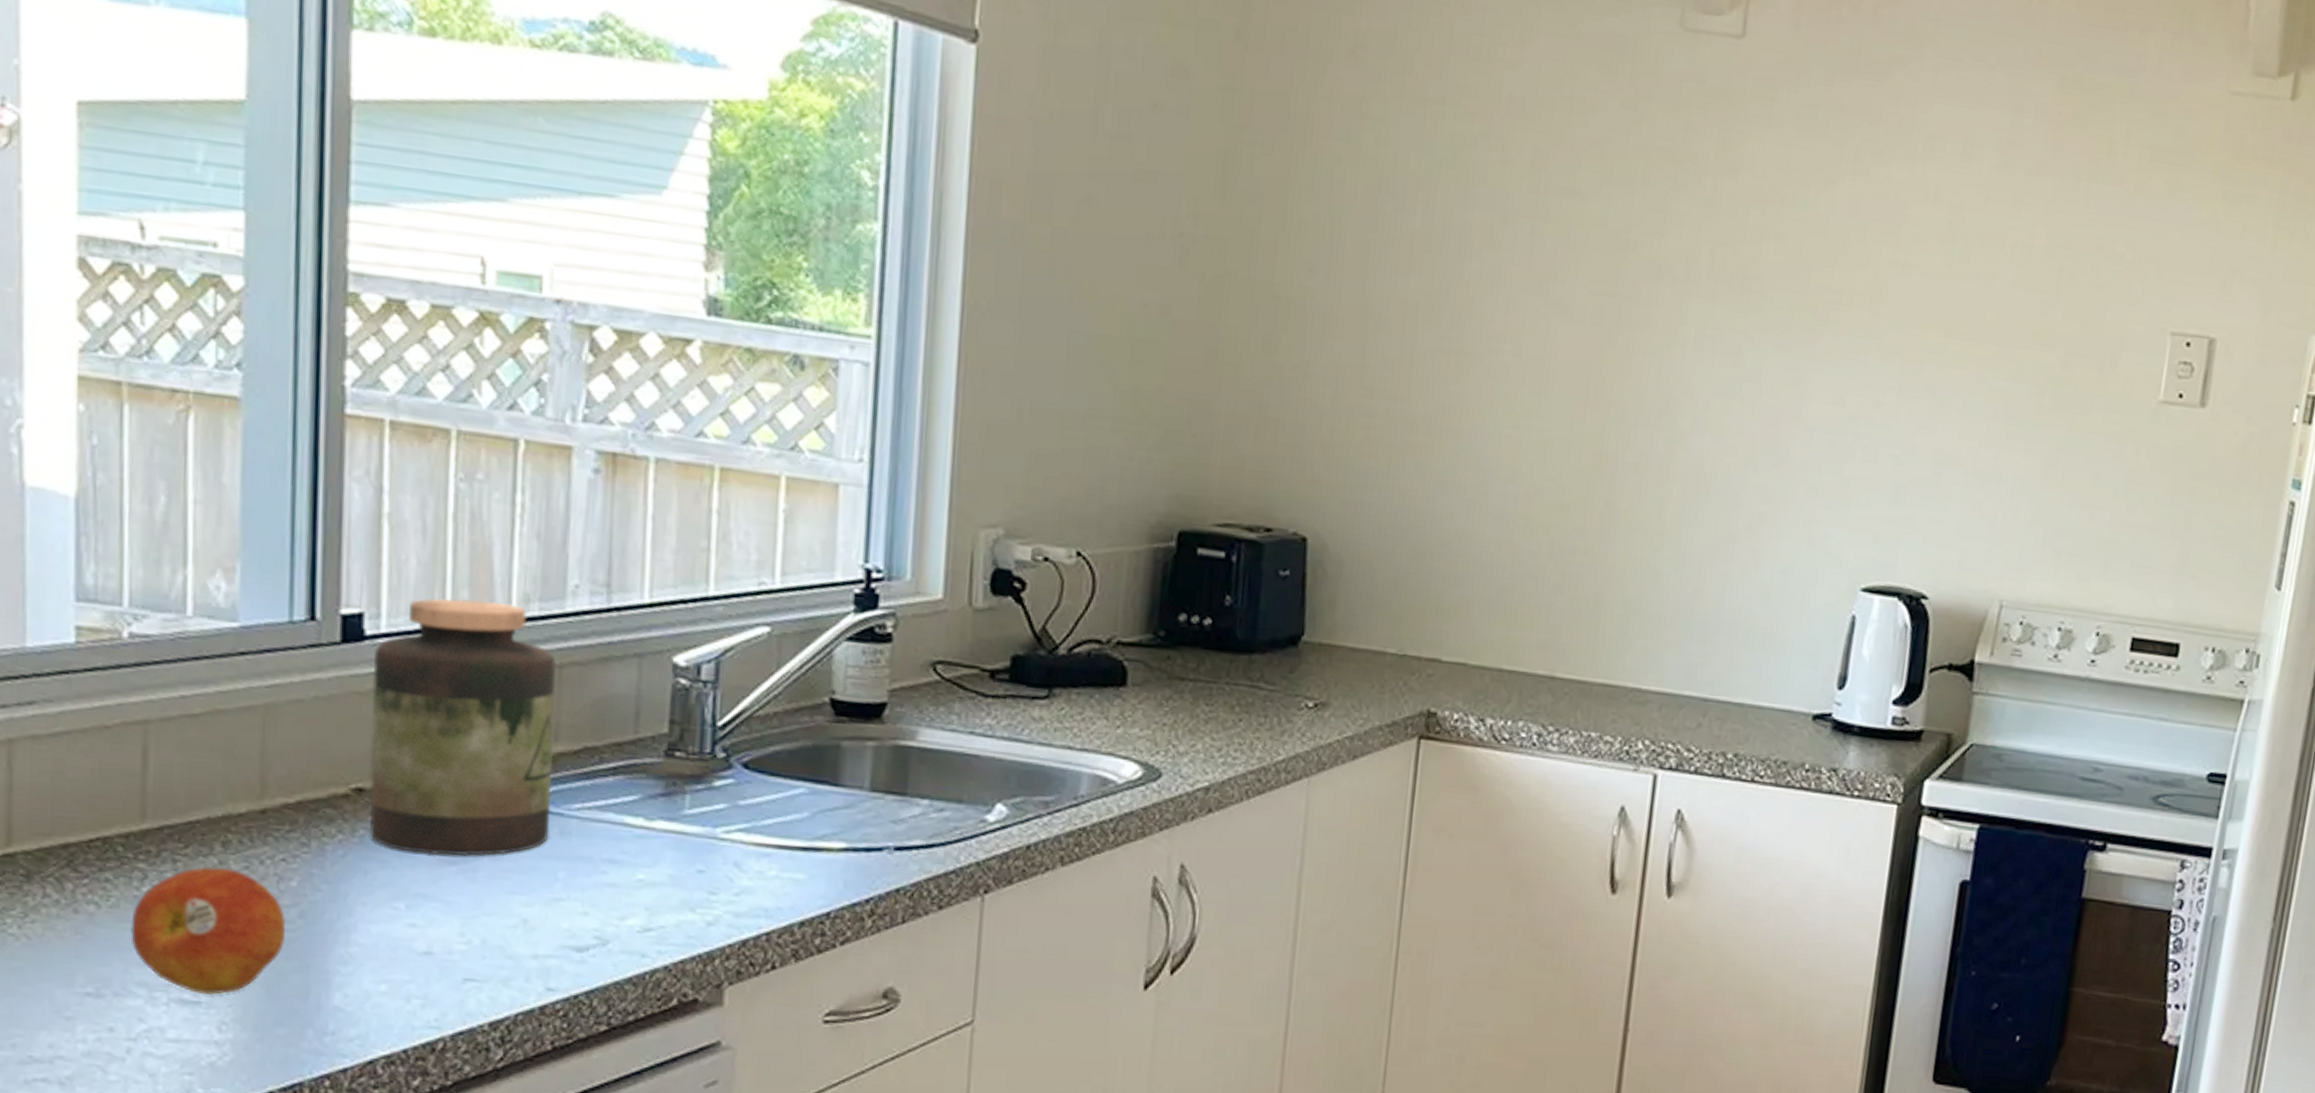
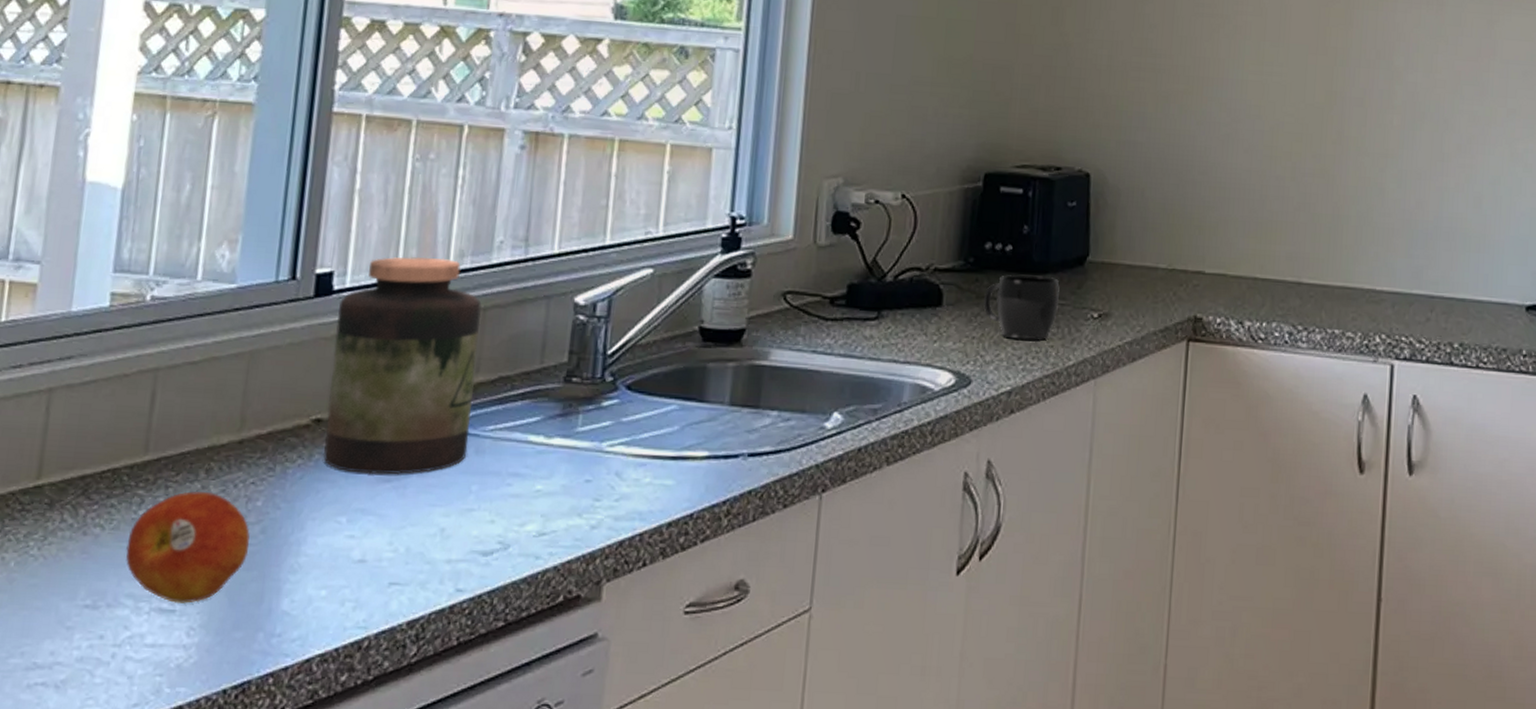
mug: none [1175,653,1268,731] -> present [982,274,1060,340]

